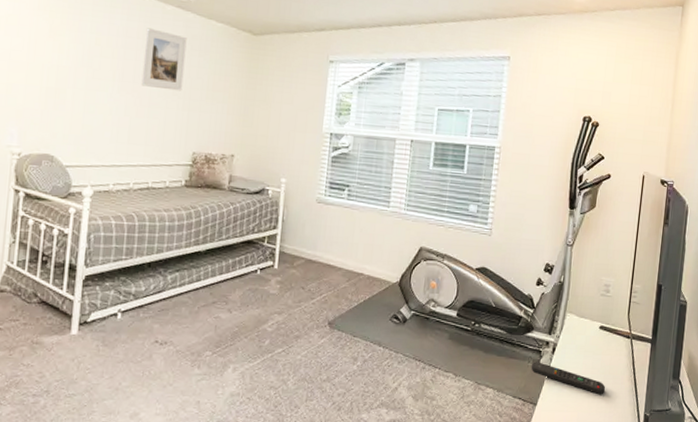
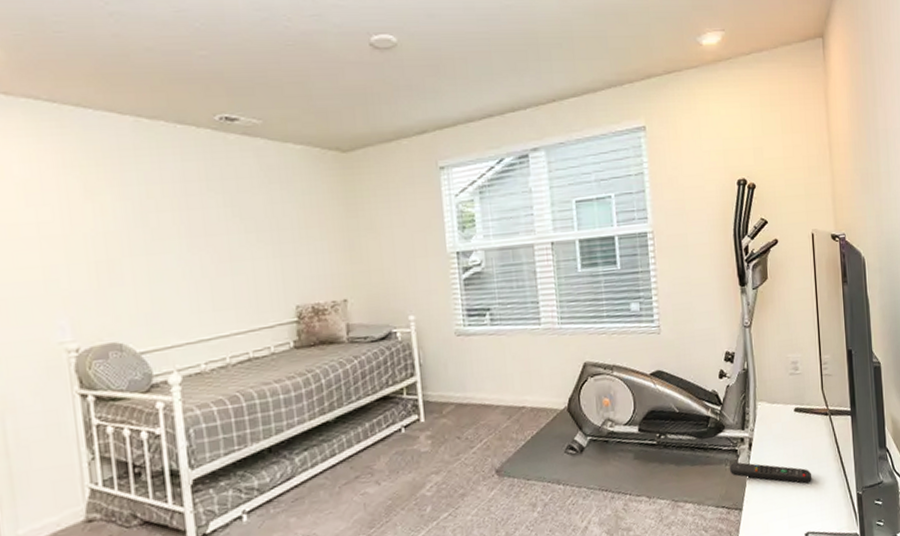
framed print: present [141,28,187,91] -> none [208,165,268,238]

